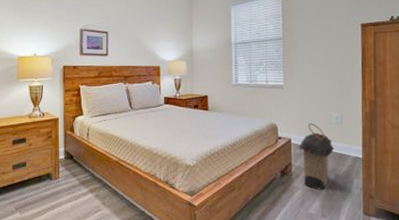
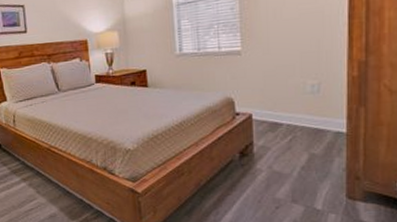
laundry hamper: present [299,123,335,190] -> none [262,94,309,172]

